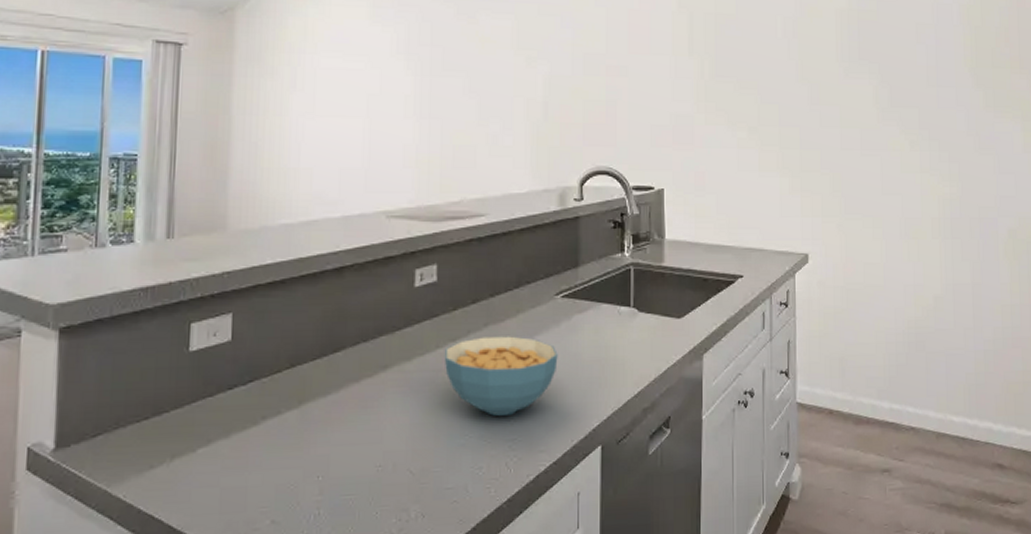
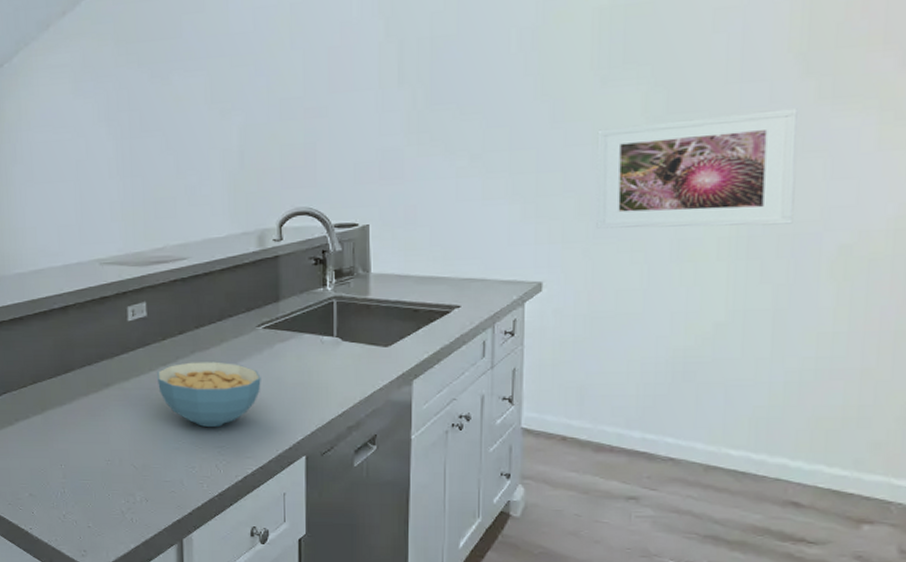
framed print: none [843,112,979,209] -> present [596,108,798,229]

